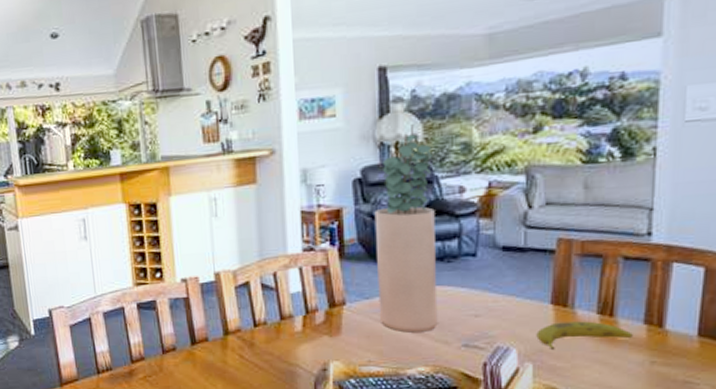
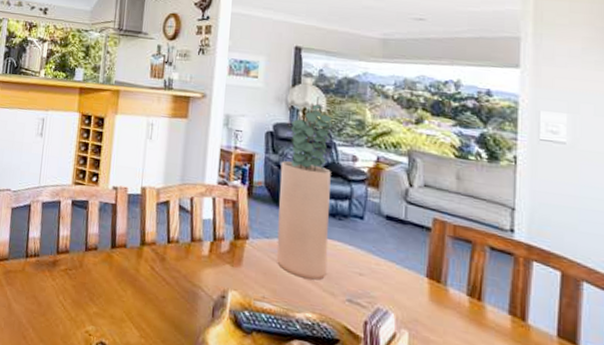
fruit: present [536,321,633,349] -> none [413,295,499,326]

